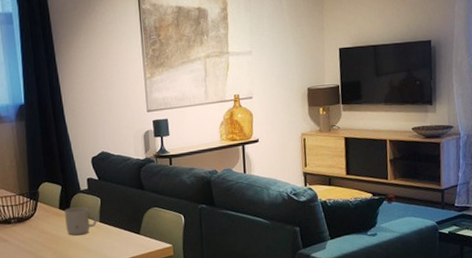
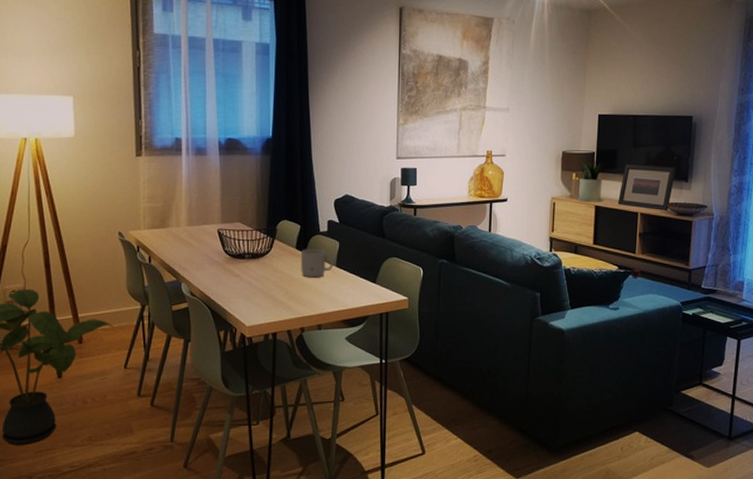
planter: none [325,95,352,135] -> present [576,162,603,202]
picture frame: none [365,91,420,136] -> present [617,164,676,212]

